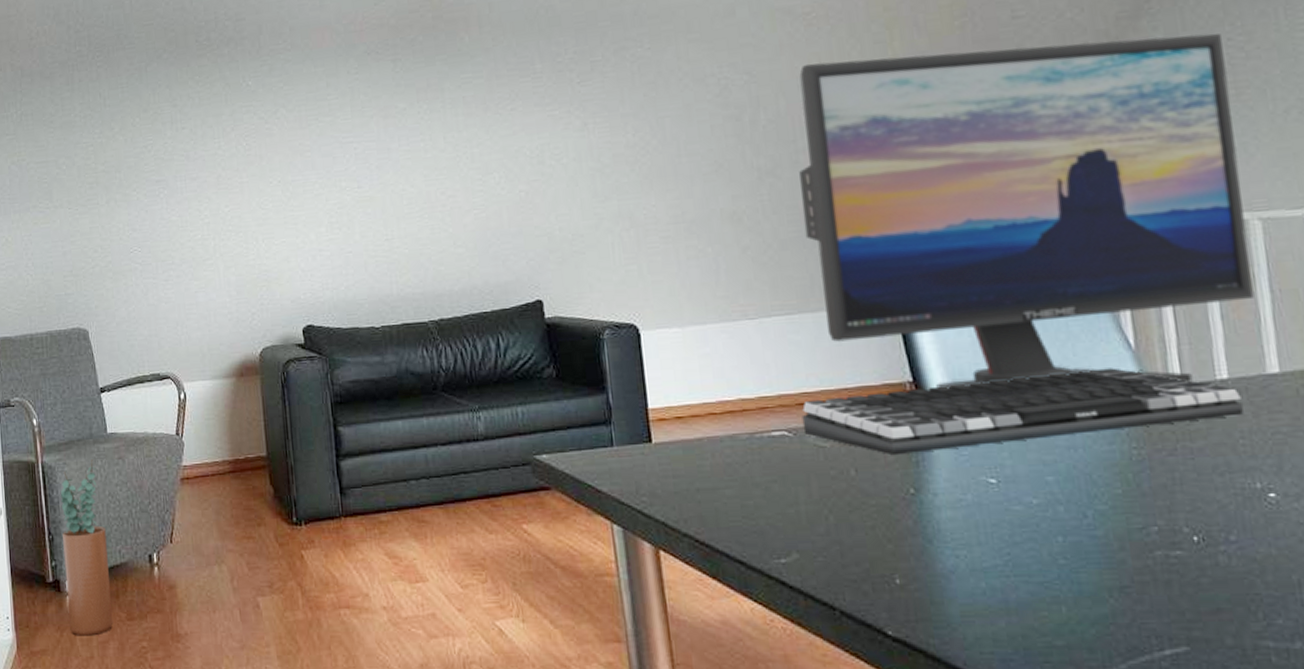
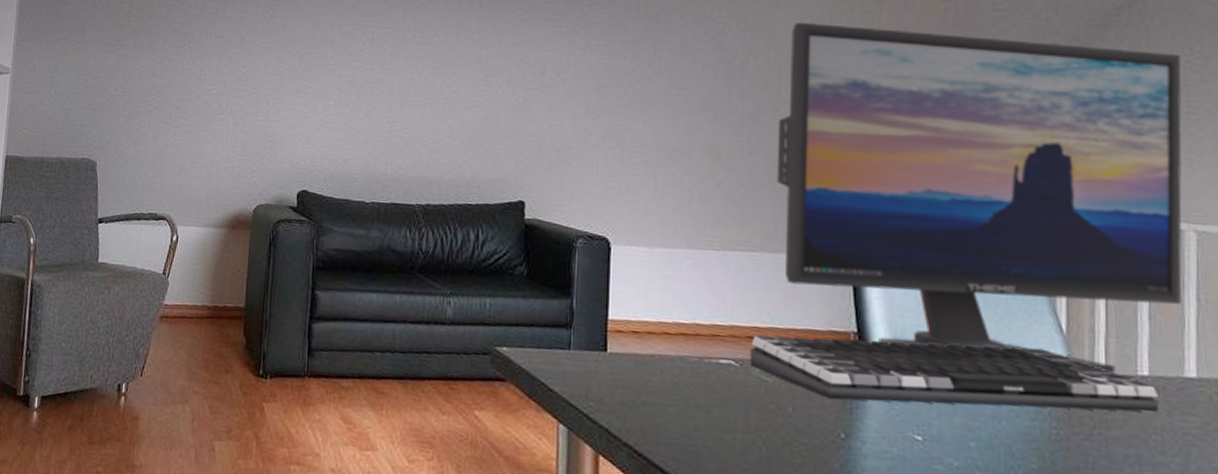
vase: present [60,459,113,636] -> none [32,285,82,454]

